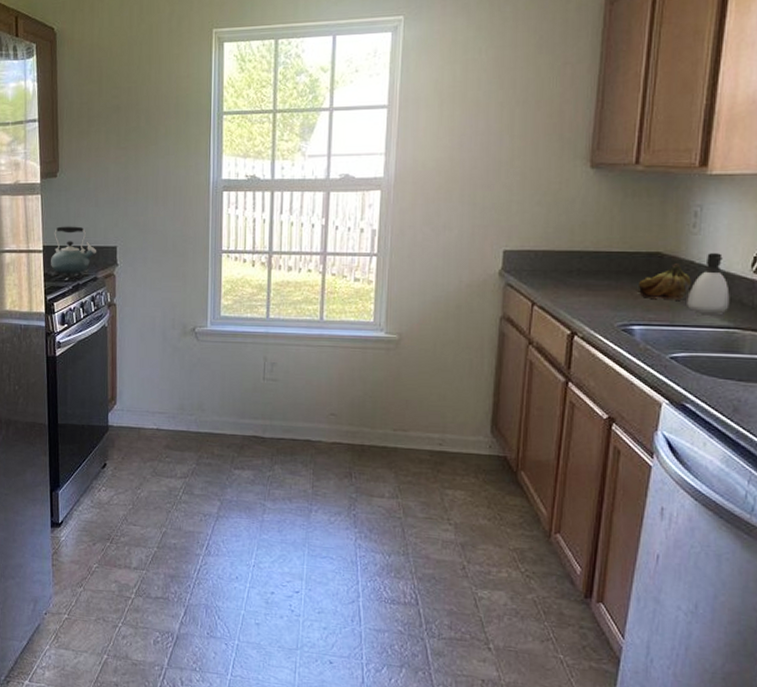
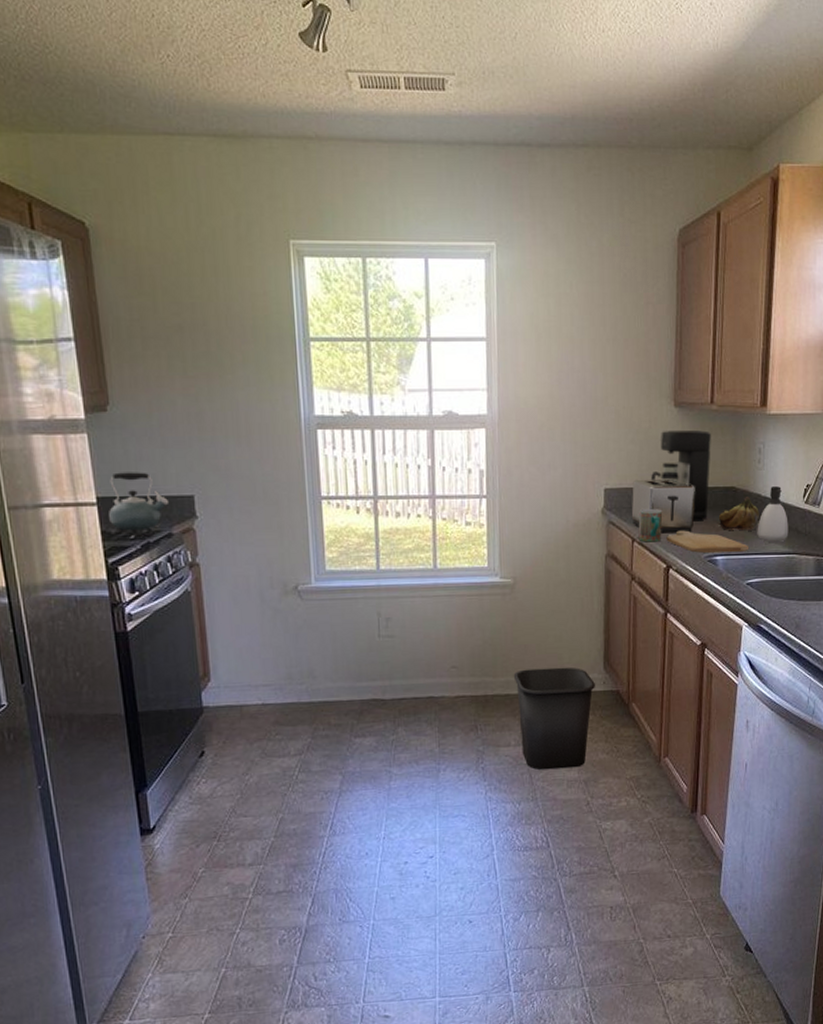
waste bin: none [392,424,480,529] -> present [513,667,595,770]
toaster: none [532,242,611,299] -> present [631,478,695,534]
mug: none [539,273,570,307] -> present [638,509,663,542]
coffee maker: none [557,191,634,286] -> present [650,429,711,520]
chopping board: none [572,296,676,323] -> present [666,530,750,553]

